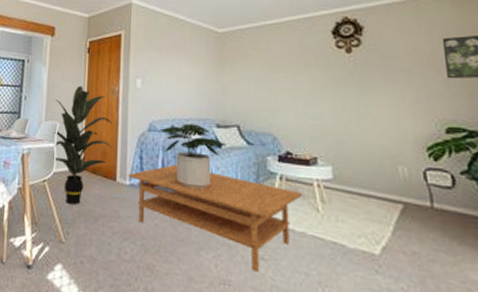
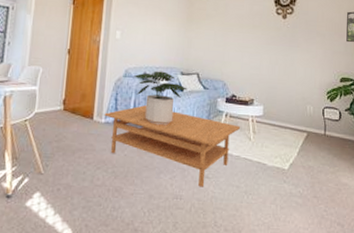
indoor plant: present [53,86,113,206] -> none [35,34,93,142]

